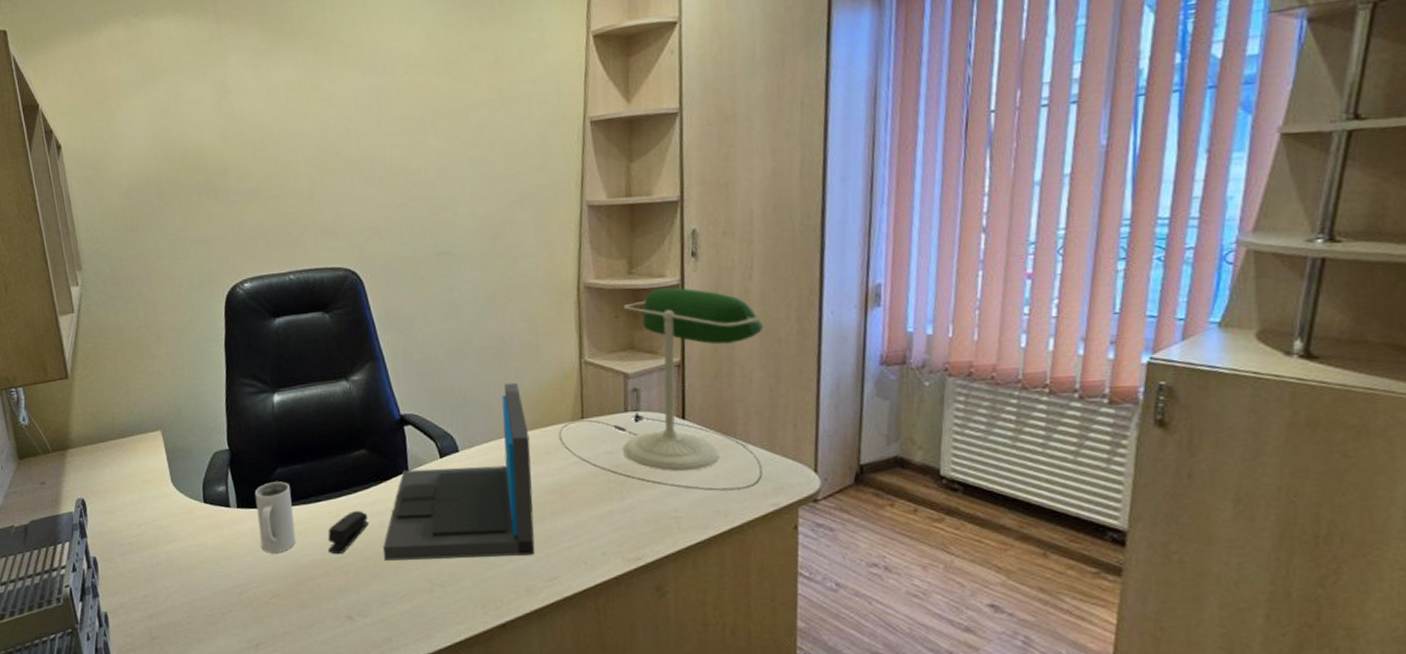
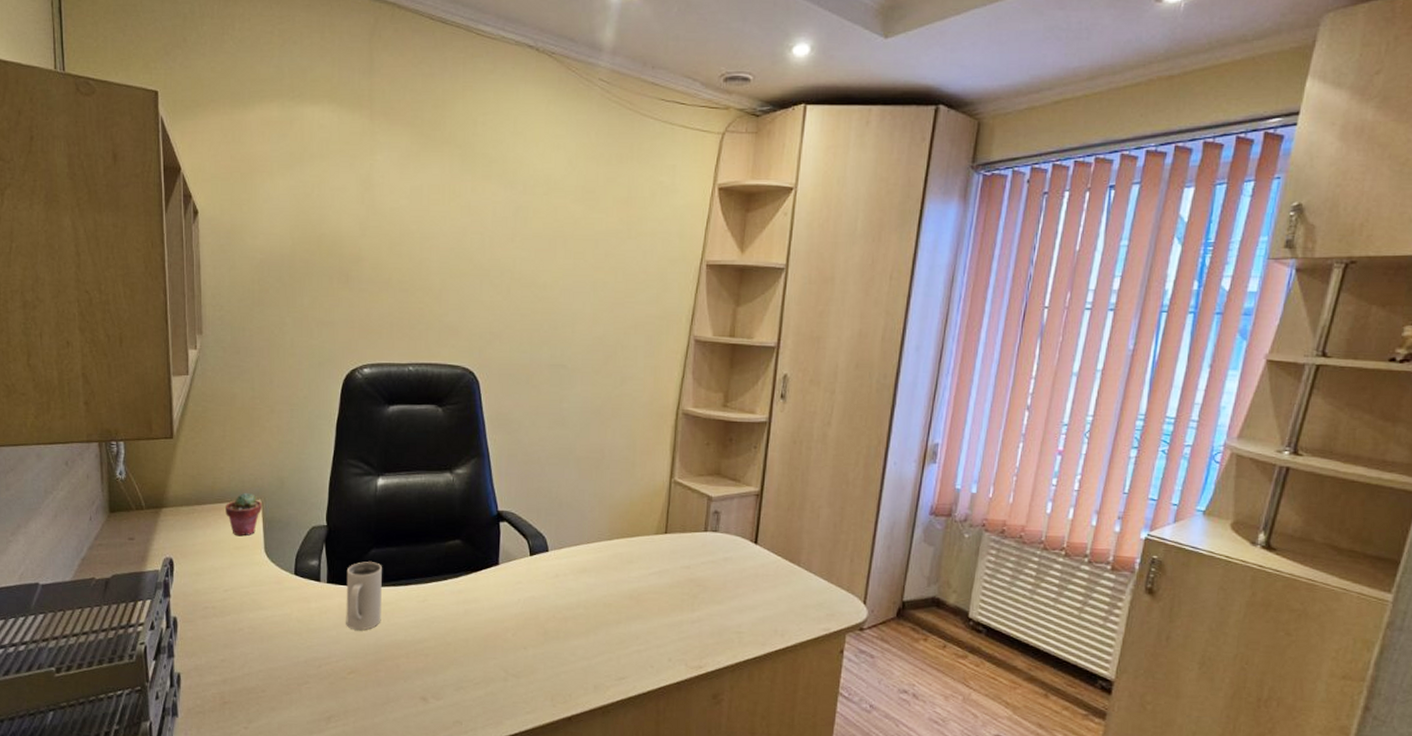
potted succulent: none [127,424,163,470] -> present [226,492,262,537]
stapler: present [327,511,369,555] -> none [411,597,454,638]
laptop: present [382,382,535,561] -> none [464,493,616,655]
desk lamp: present [559,287,763,491] -> none [643,423,835,613]

